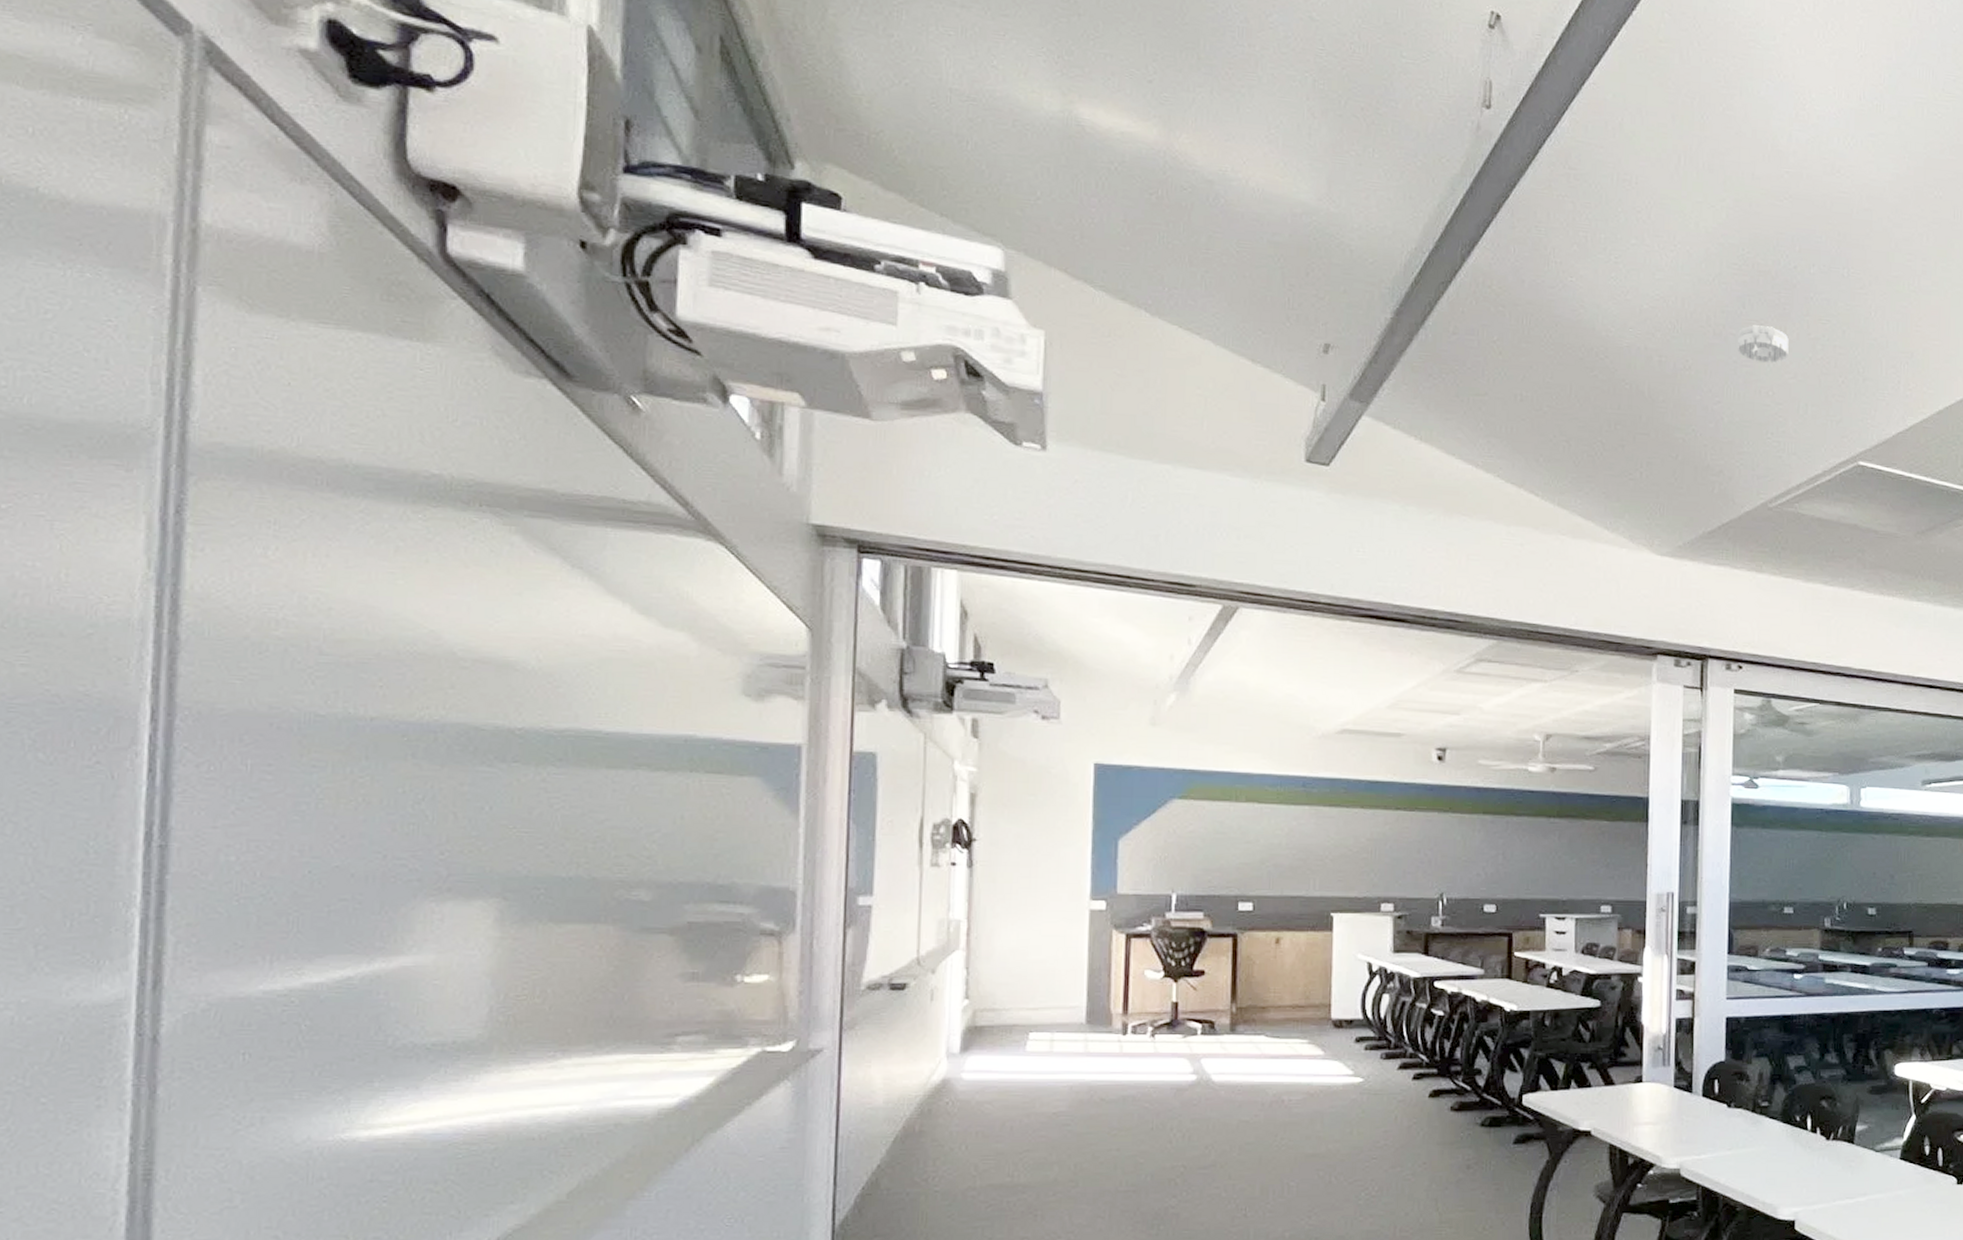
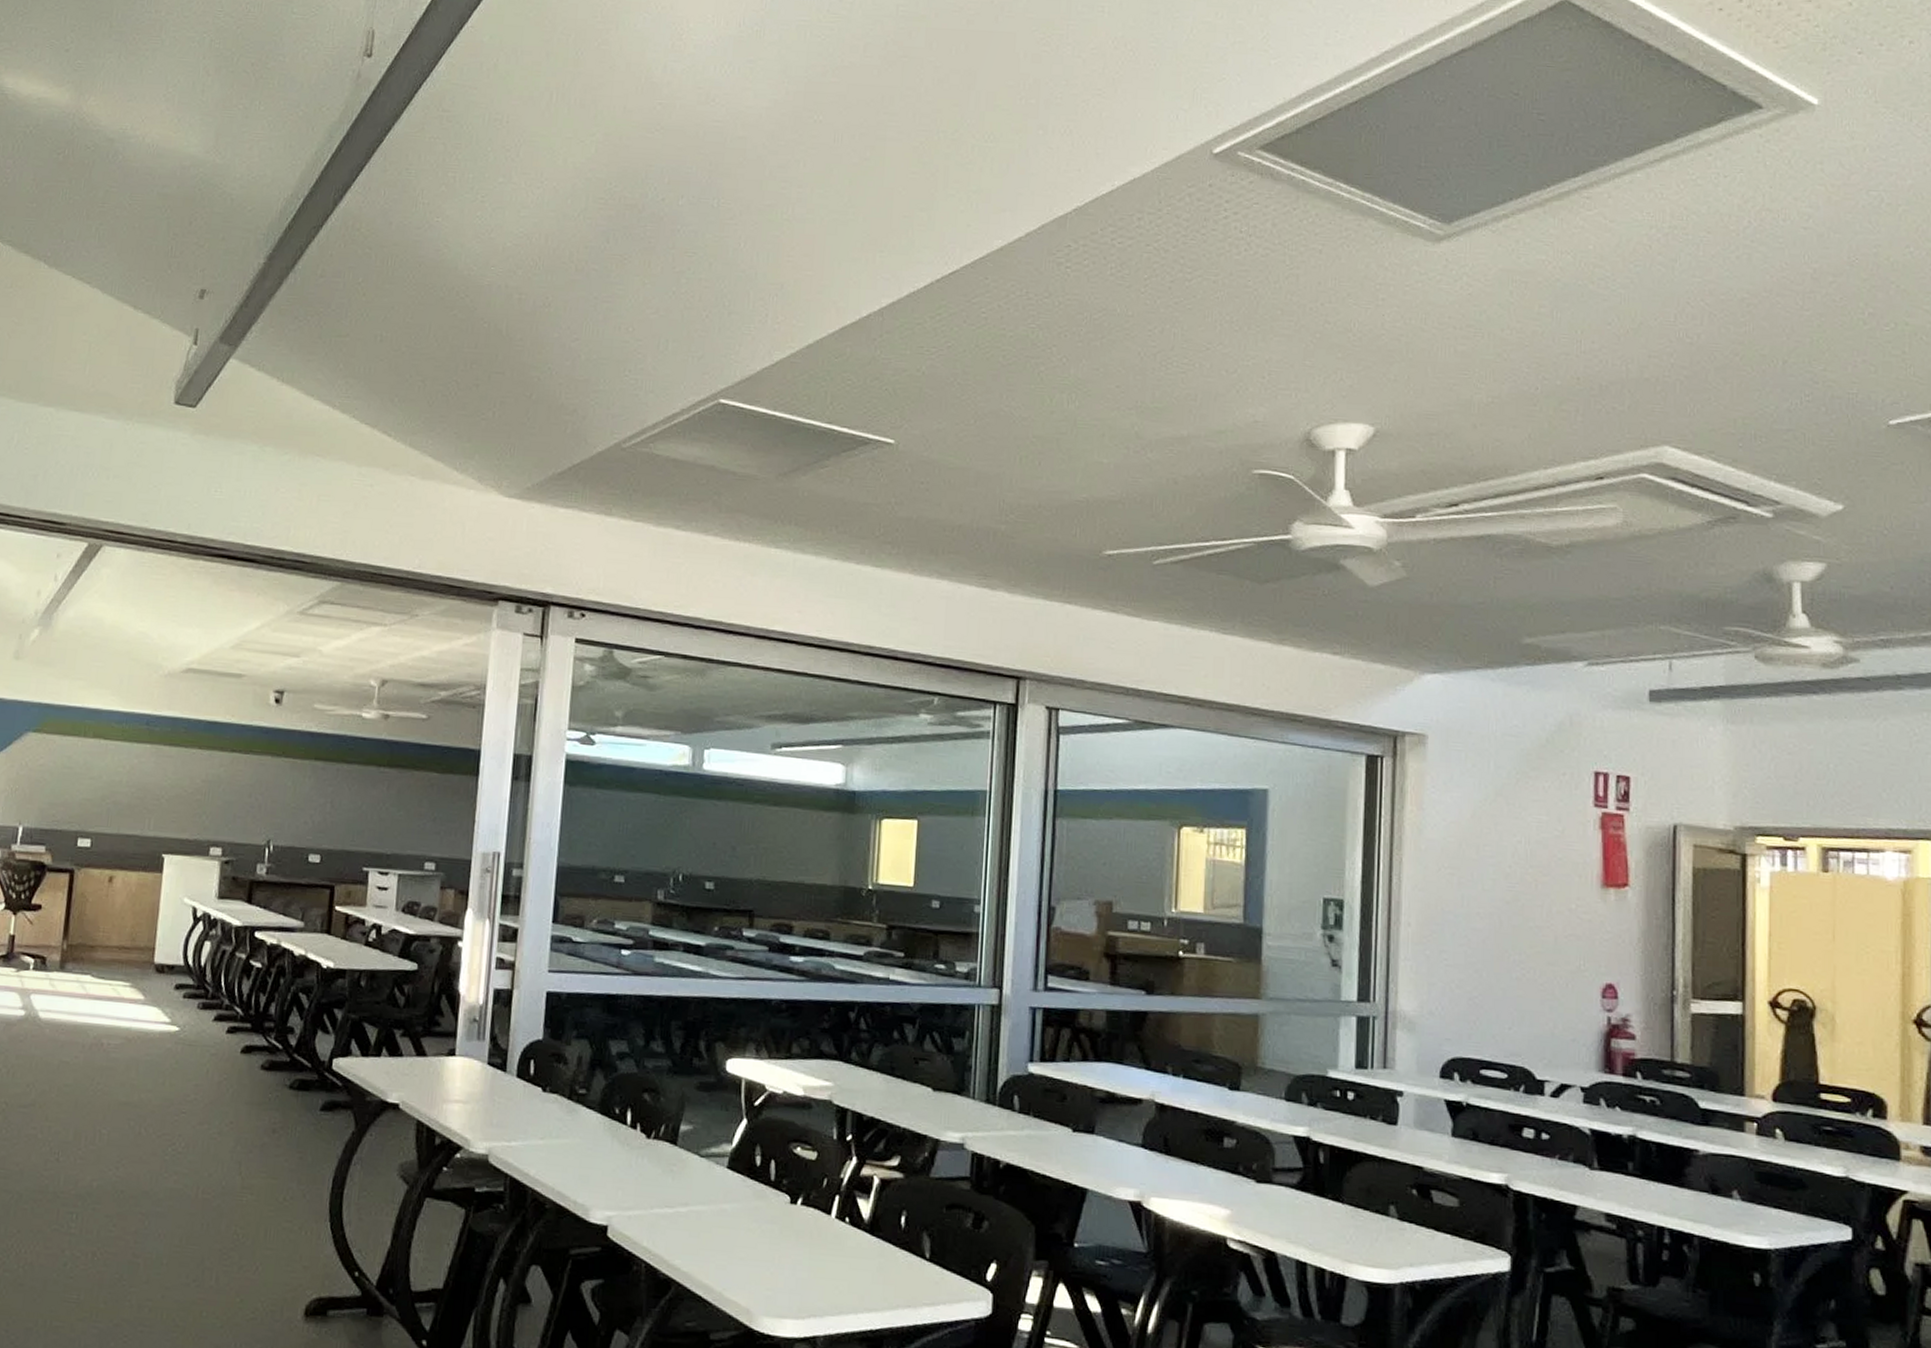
smoke detector: present [1738,324,1789,363] -> none [599,259,653,298]

